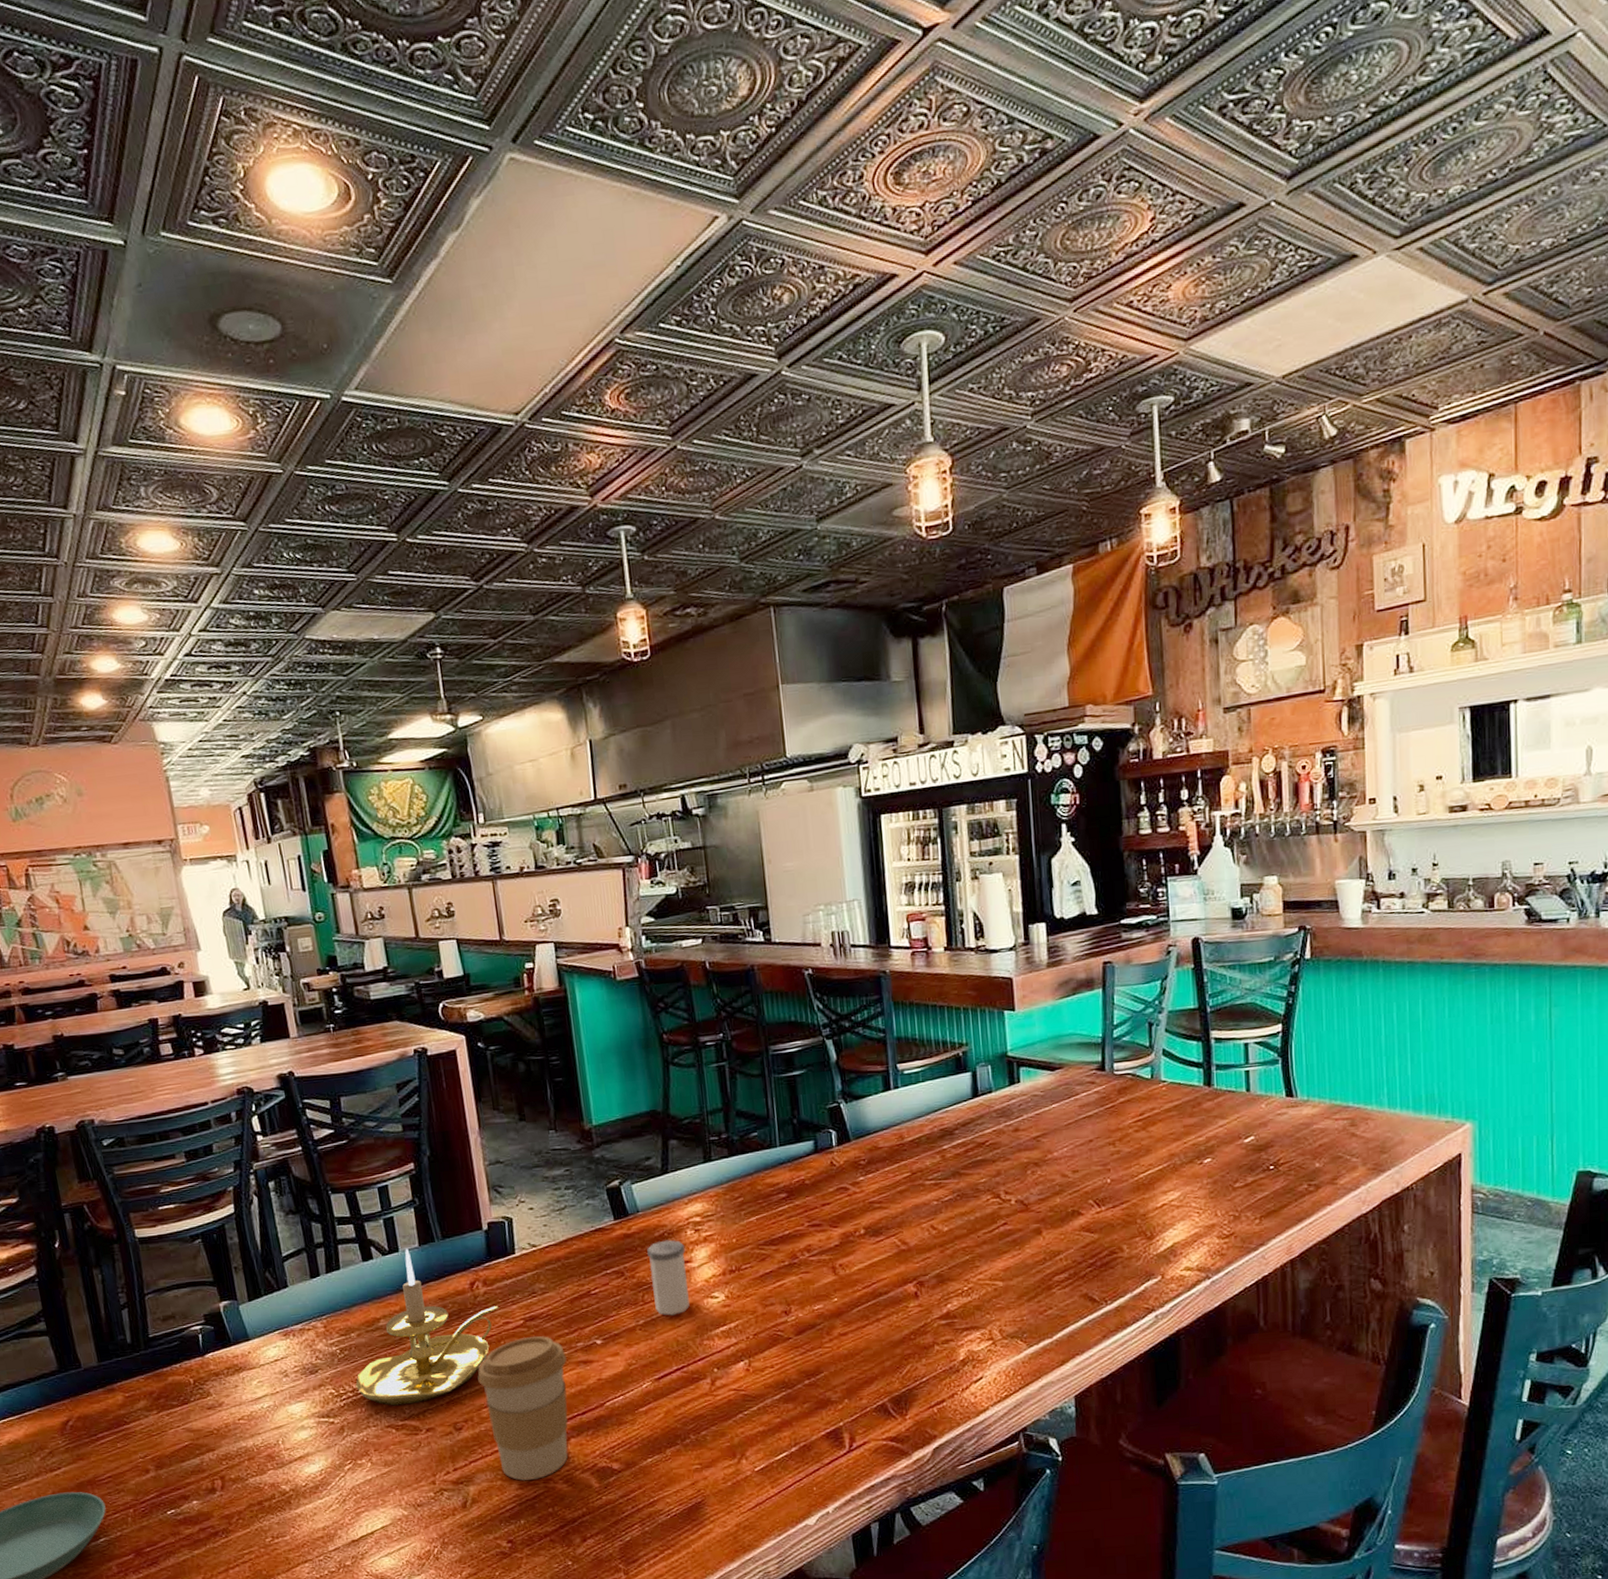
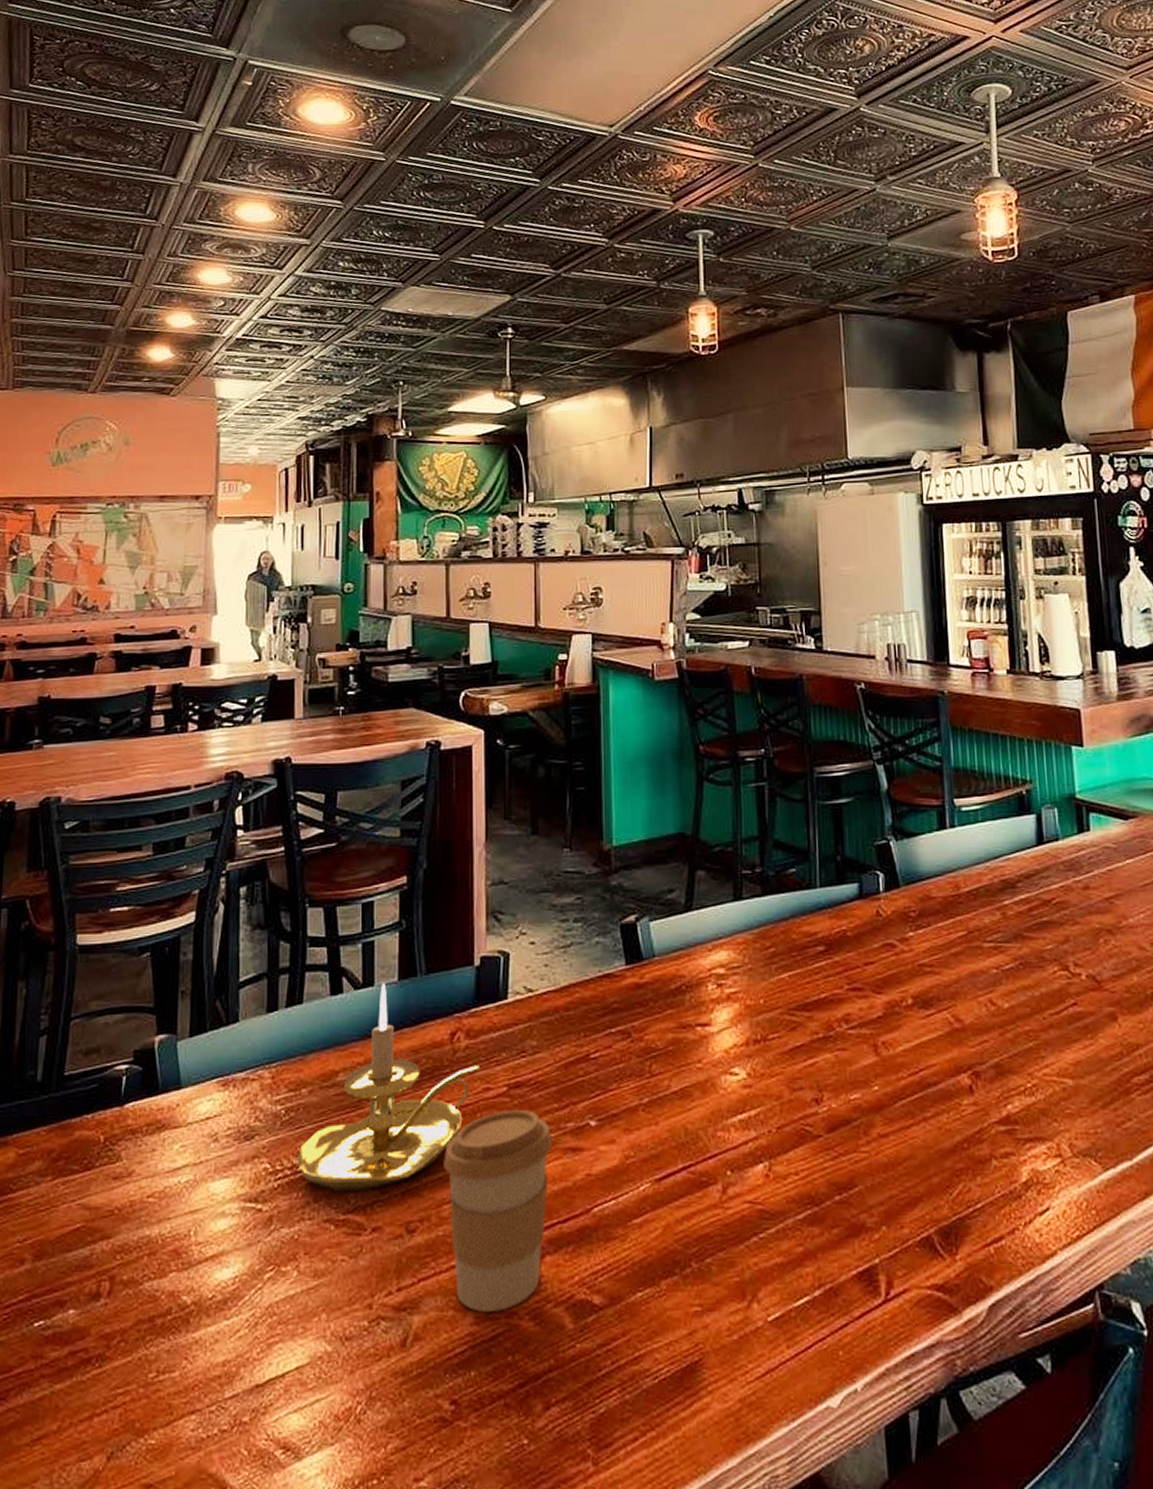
salt shaker: present [647,1240,690,1316] -> none [660,994,705,1095]

